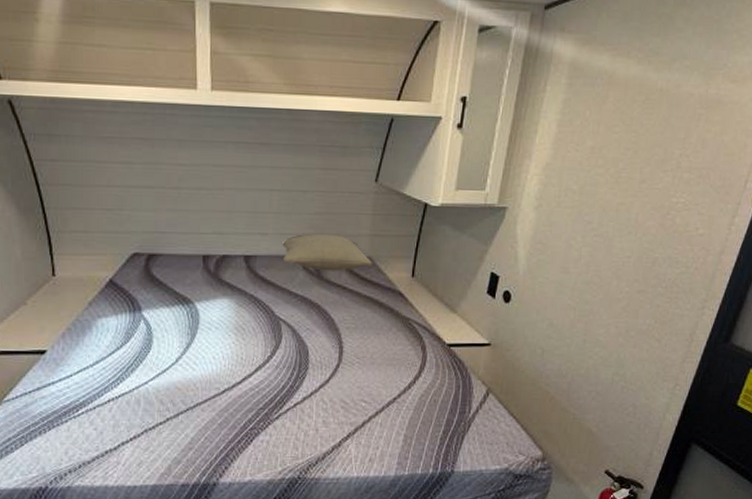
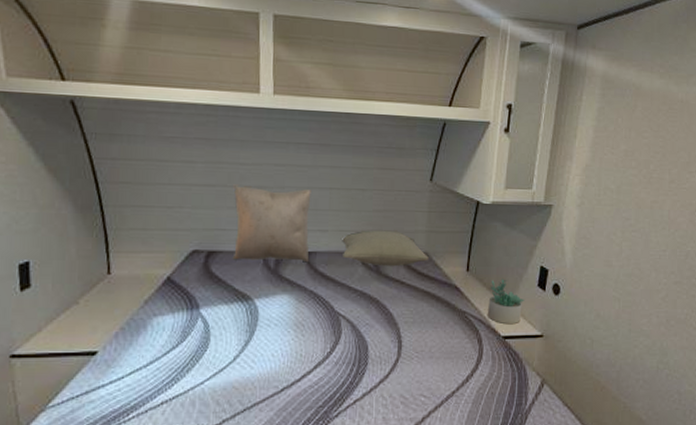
pillow: none [172,187,251,266] -> present [232,186,311,263]
succulent plant: none [432,285,472,332] -> present [487,279,525,325]

